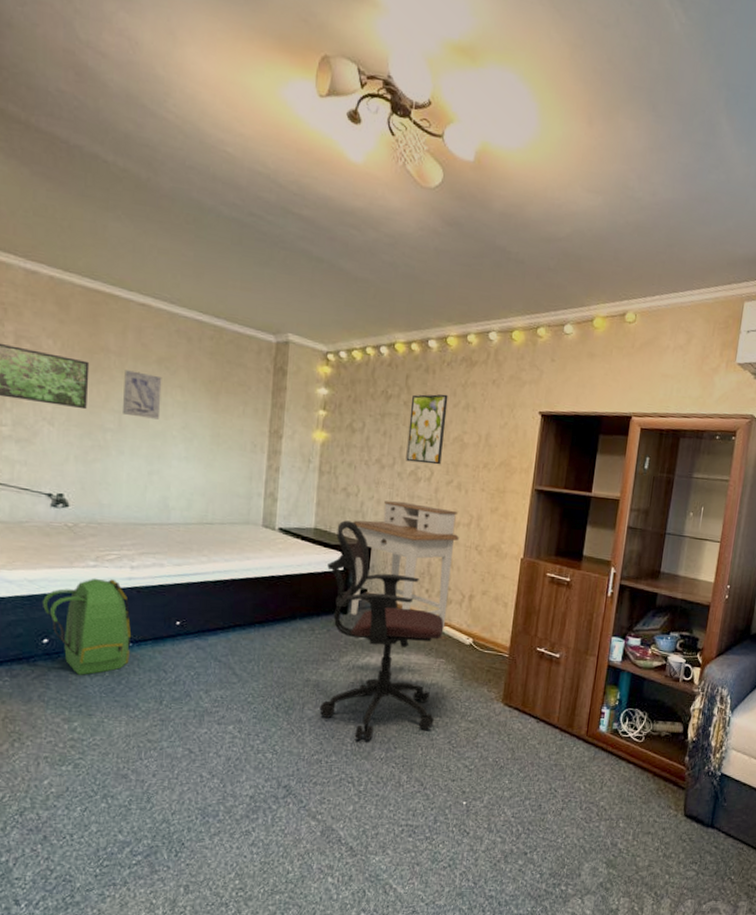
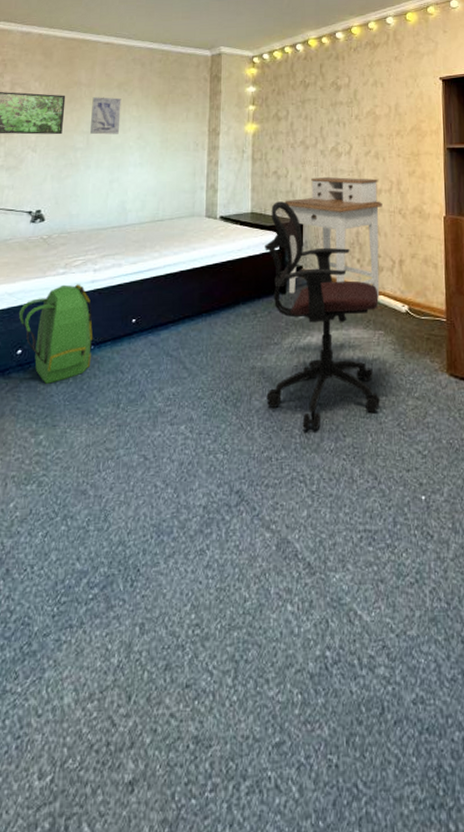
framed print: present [406,394,448,465] -> none [326,75,359,139]

